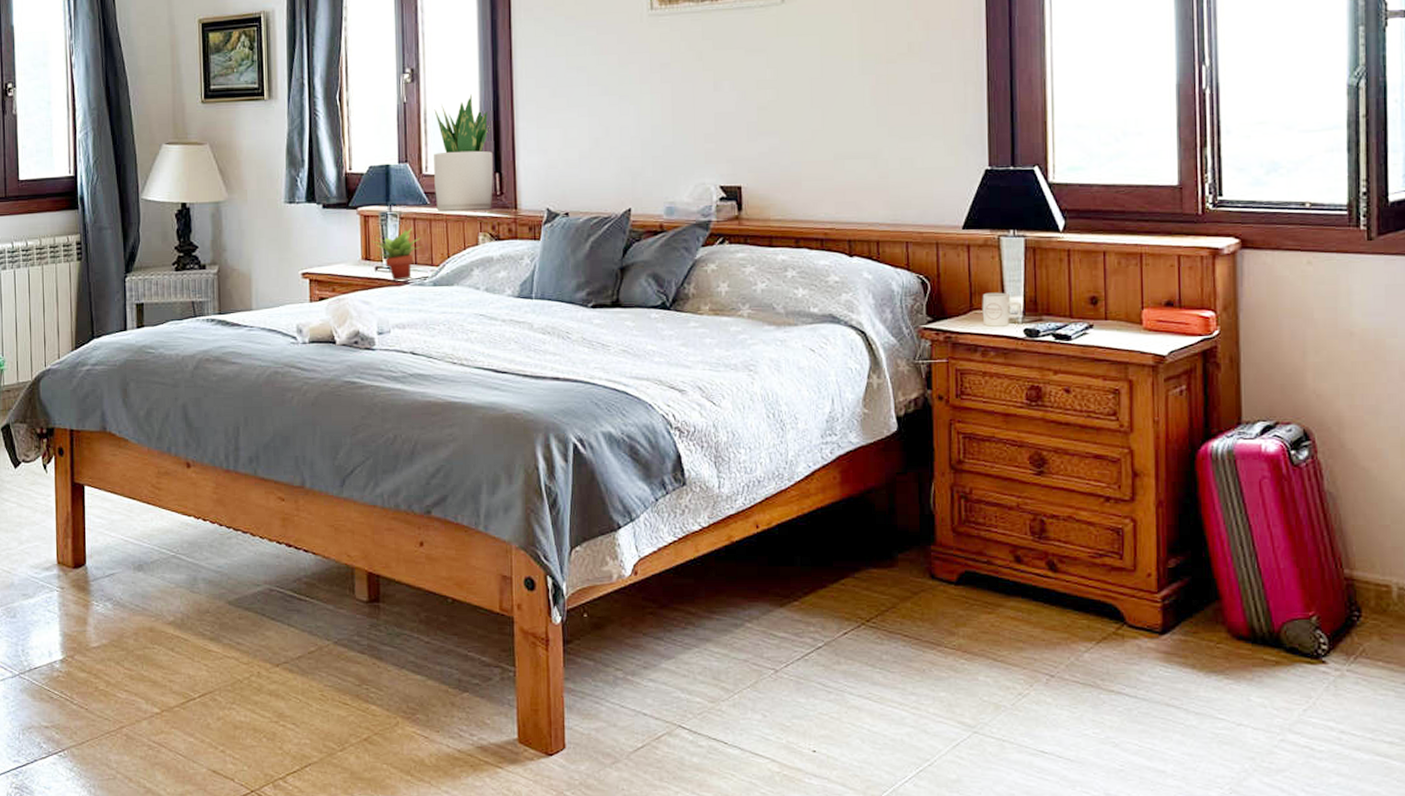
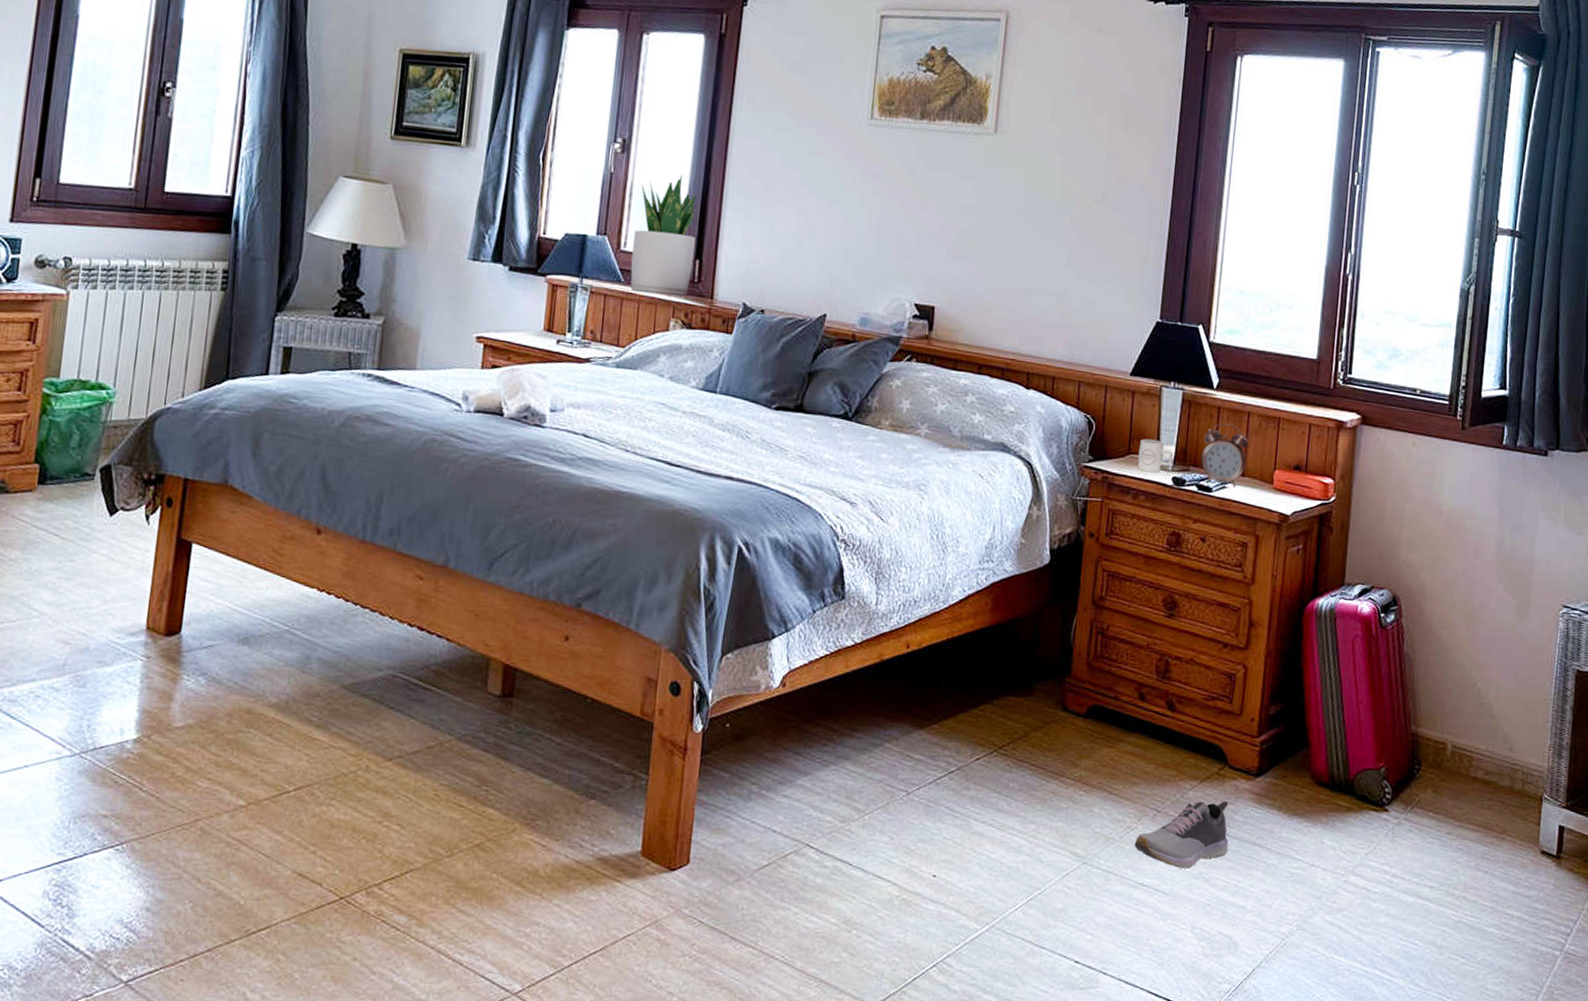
succulent plant: present [371,227,422,281] -> none [556,303,611,358]
athletic shoe: none [1028,661,1138,734] -> present [1134,800,1229,868]
alarm clock: none [1053,266,1109,333] -> present [1200,423,1249,488]

